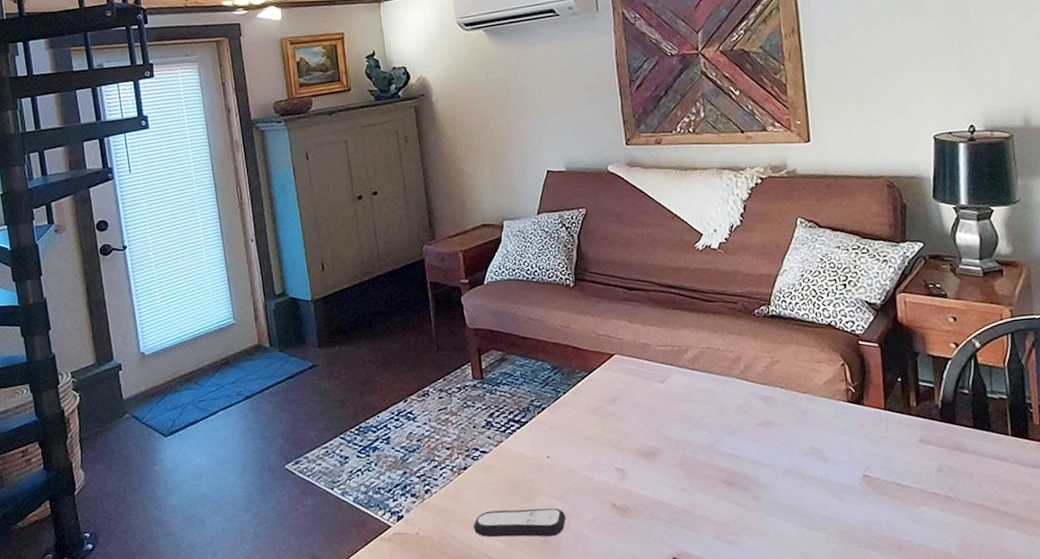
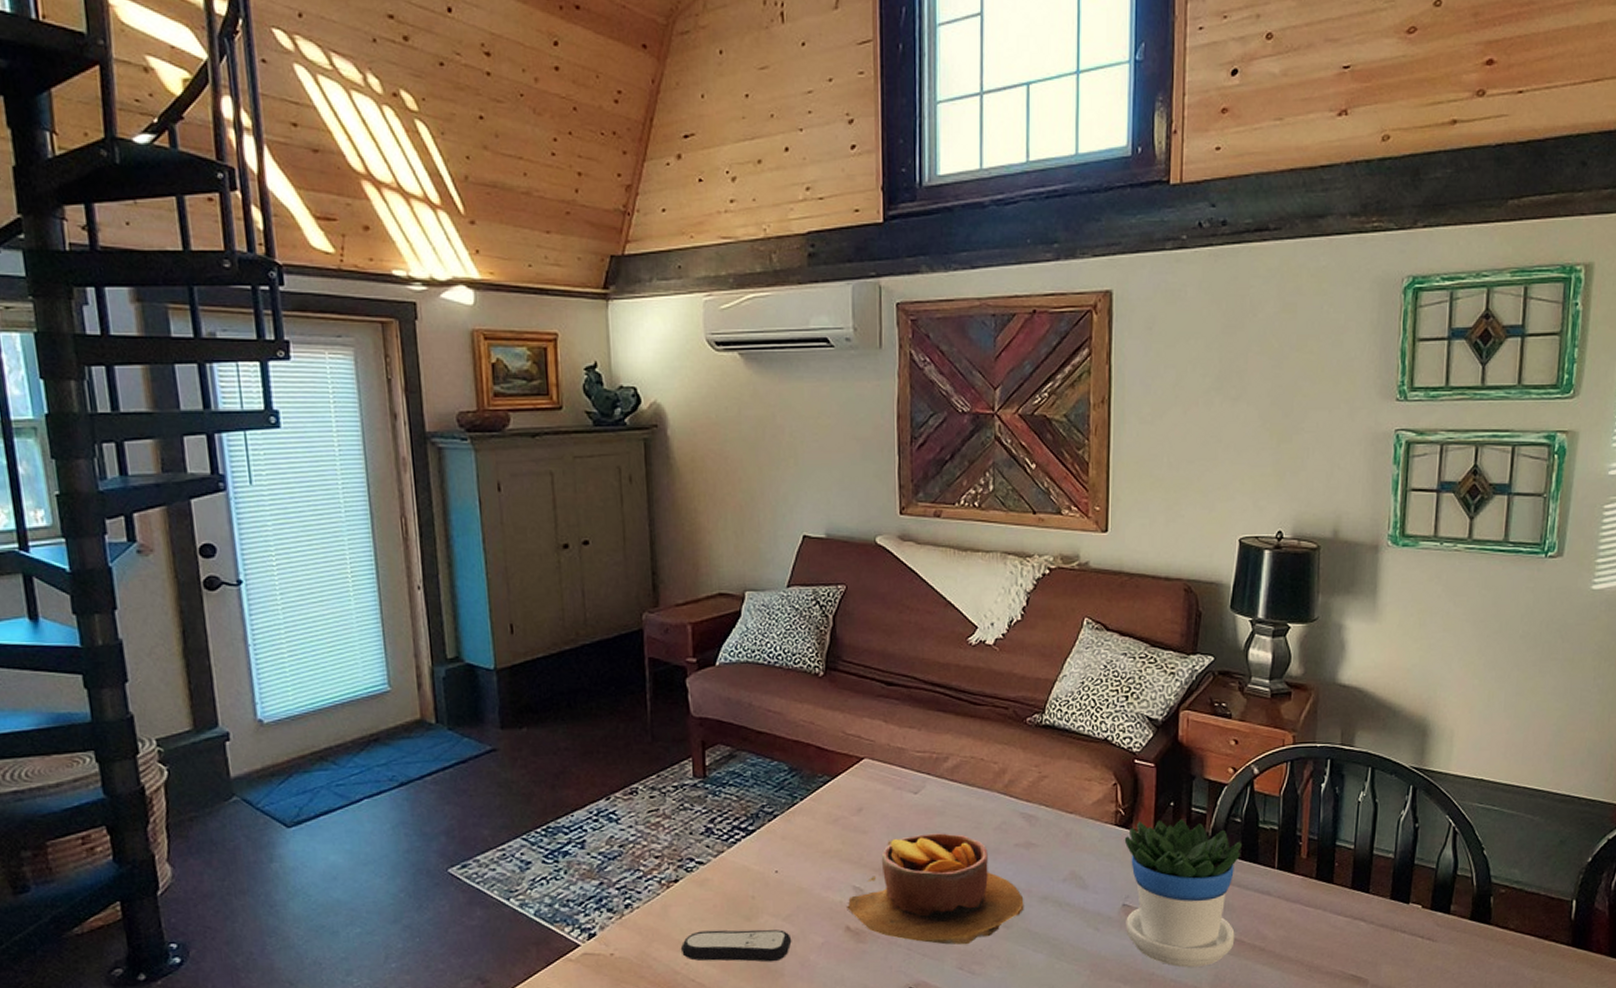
bowl: none [611,416,771,517] -> present [847,833,1024,945]
flowerpot: none [857,393,978,533] -> present [1124,819,1242,968]

